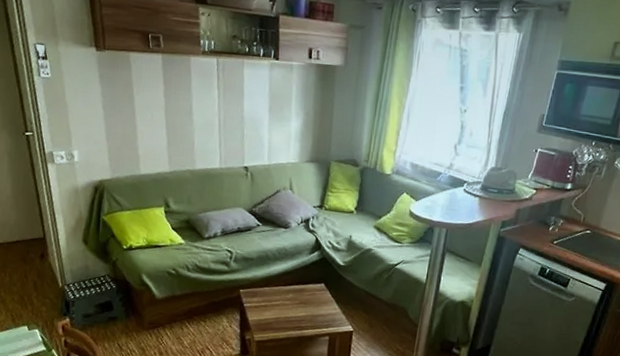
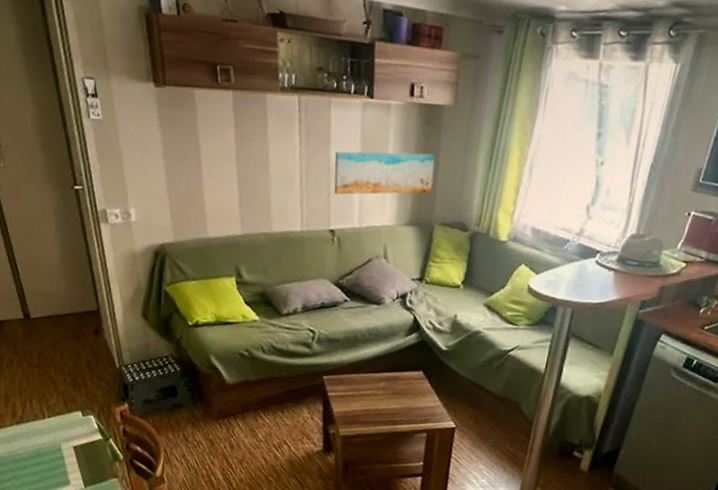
wall art: none [247,102,331,138] -> present [334,151,436,195]

